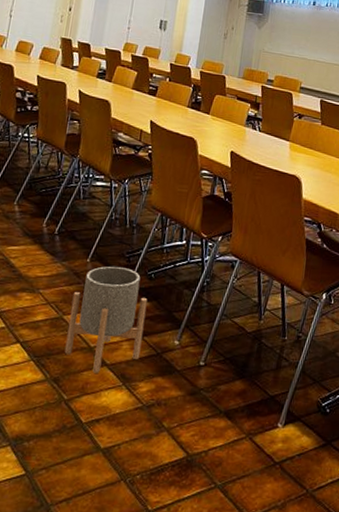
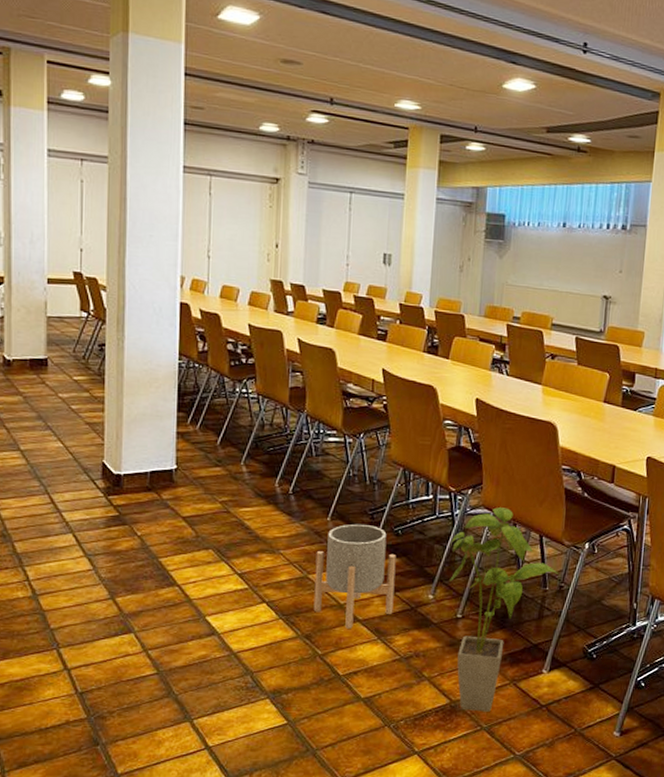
house plant: none [195,255,297,468] -> present [449,507,558,712]

